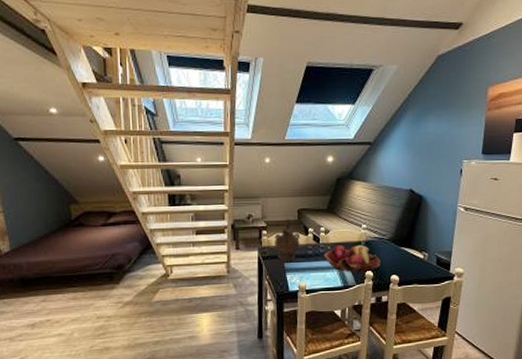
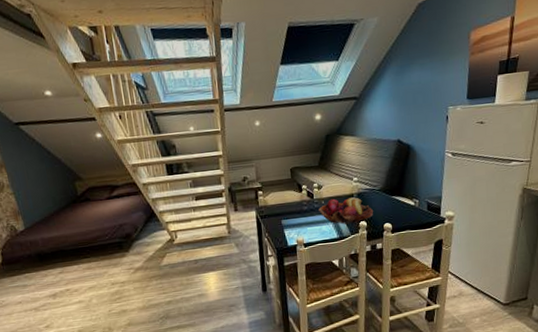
ceremonial vessel: present [274,219,300,261] -> none [270,178,295,218]

